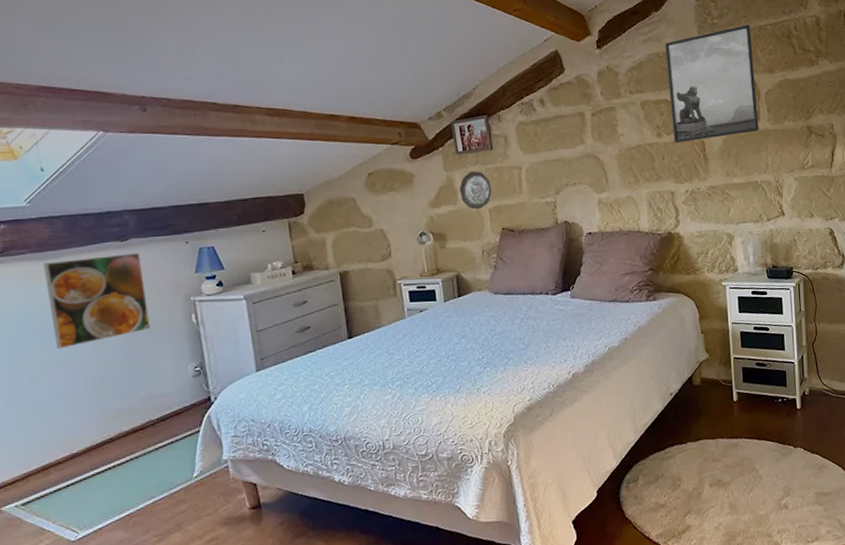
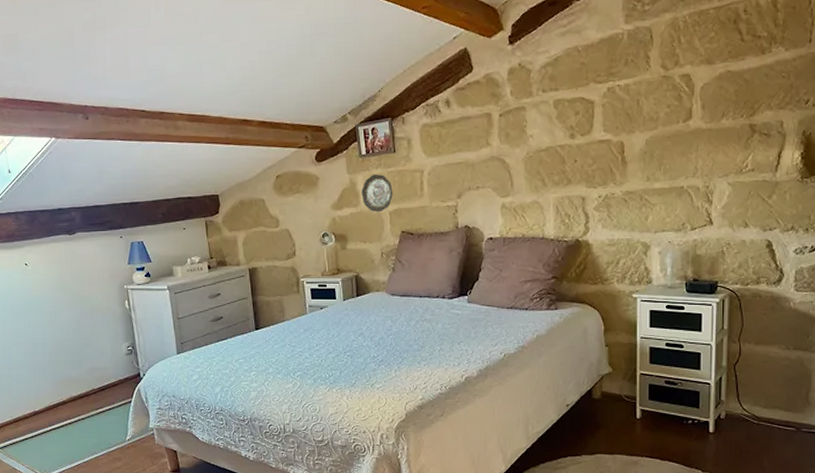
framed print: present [44,253,150,349] -> none [12,245,93,324]
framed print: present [665,24,759,143] -> none [586,9,690,145]

